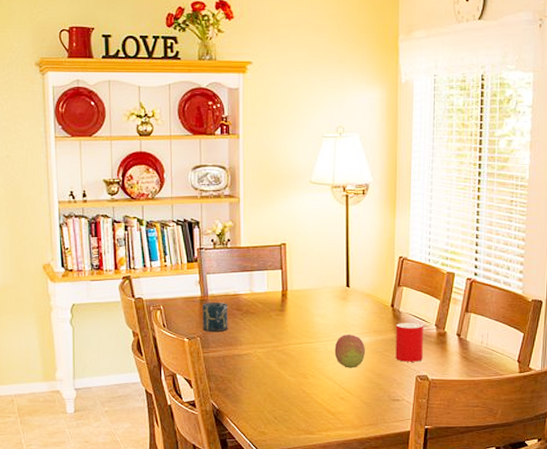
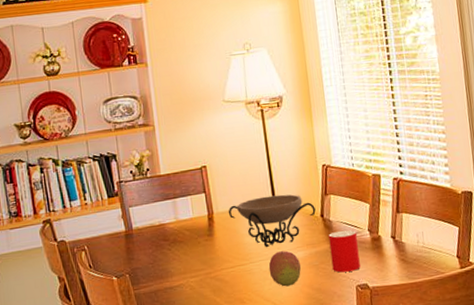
cup: present [202,302,228,332] -> none [128,234,157,267]
decorative bowl: none [301,280,387,330] -> present [228,194,316,248]

